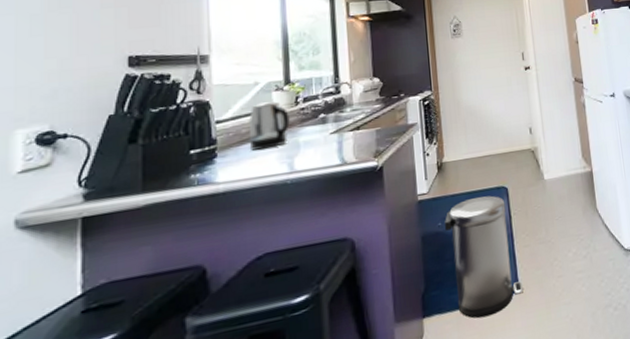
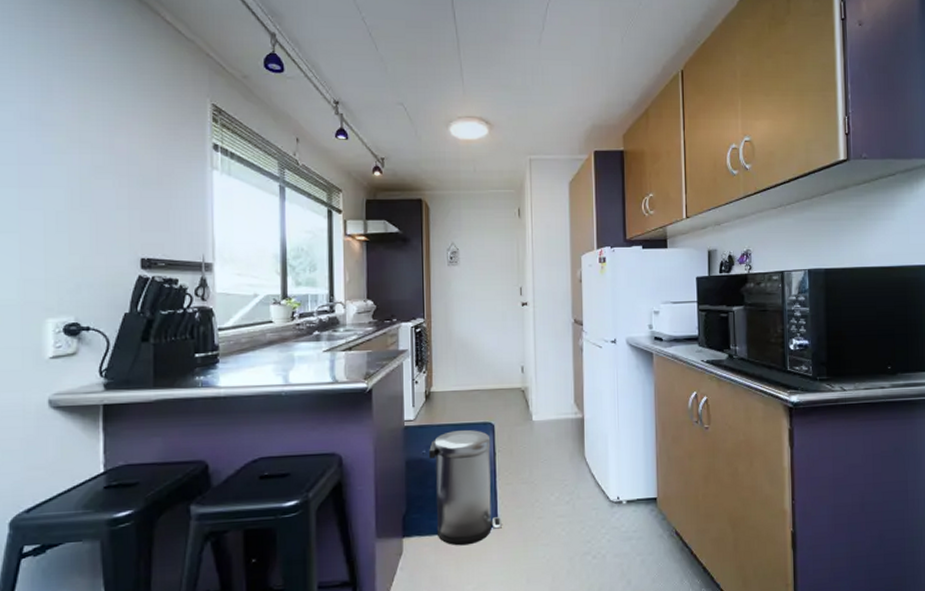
kettle: present [248,101,290,151] -> none [248,314,286,360]

